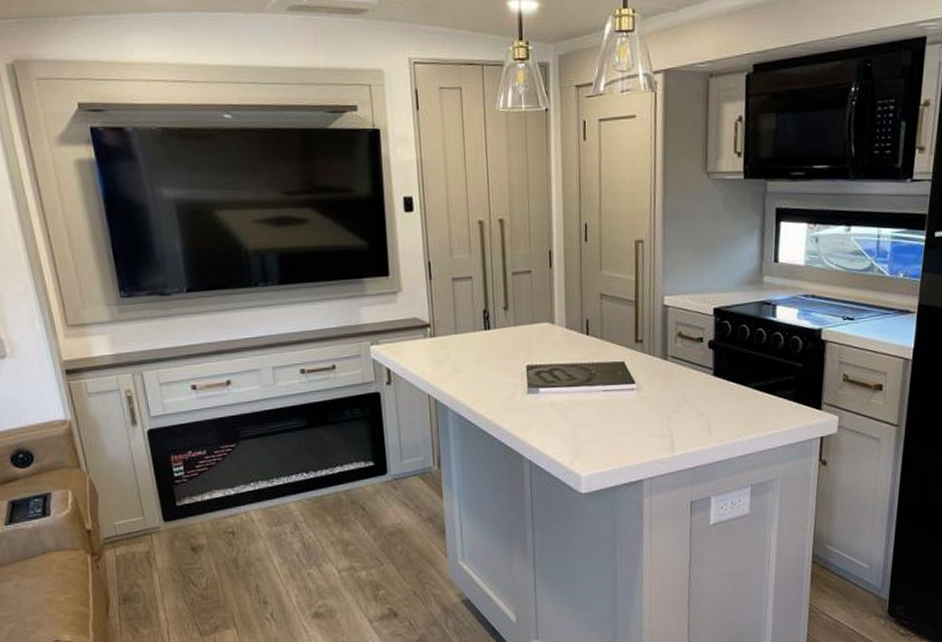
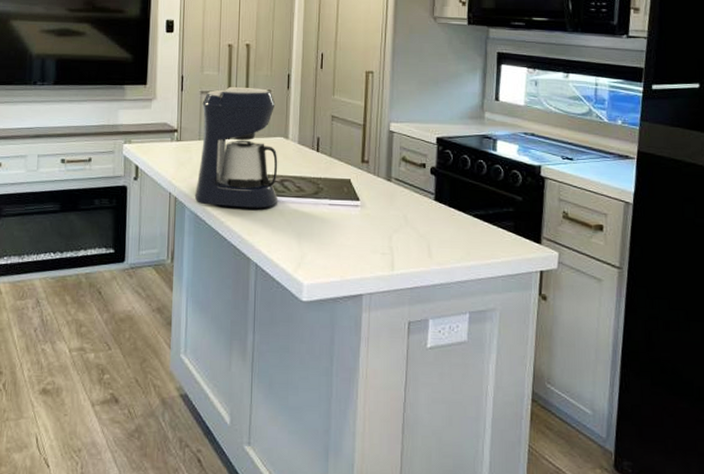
coffee maker: none [455,269,548,405] -> present [194,86,278,209]

